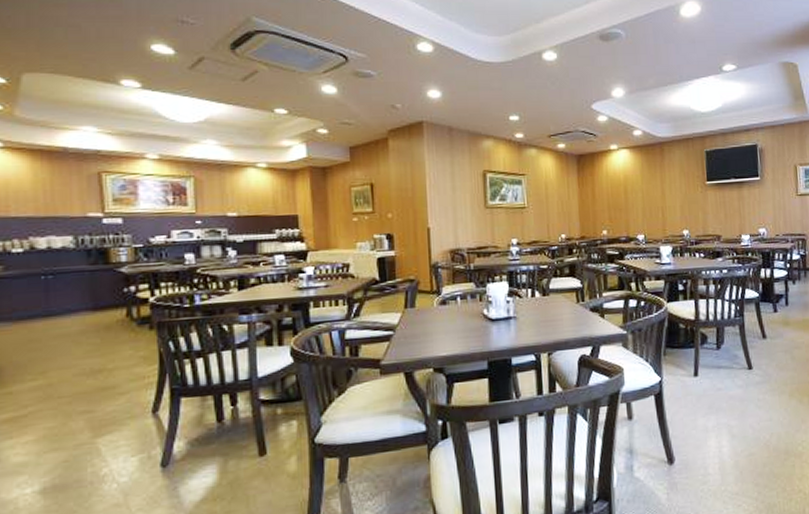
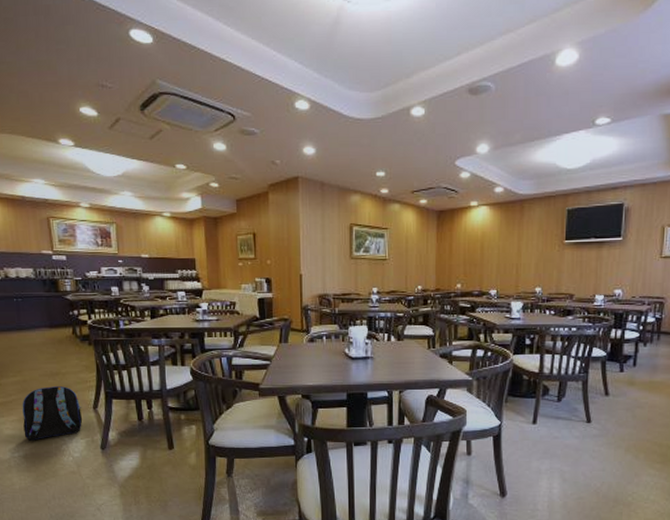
backpack: none [43,387,136,469] -> present [22,386,83,442]

